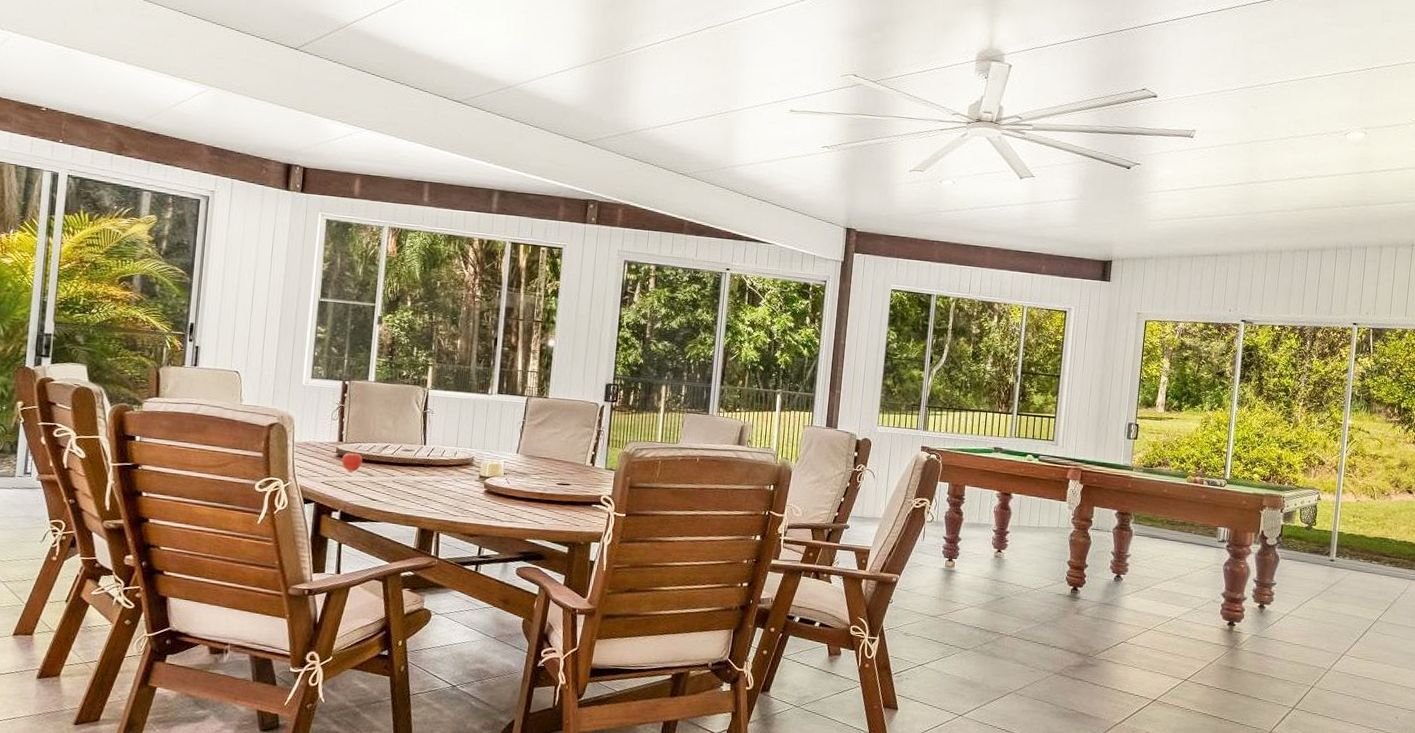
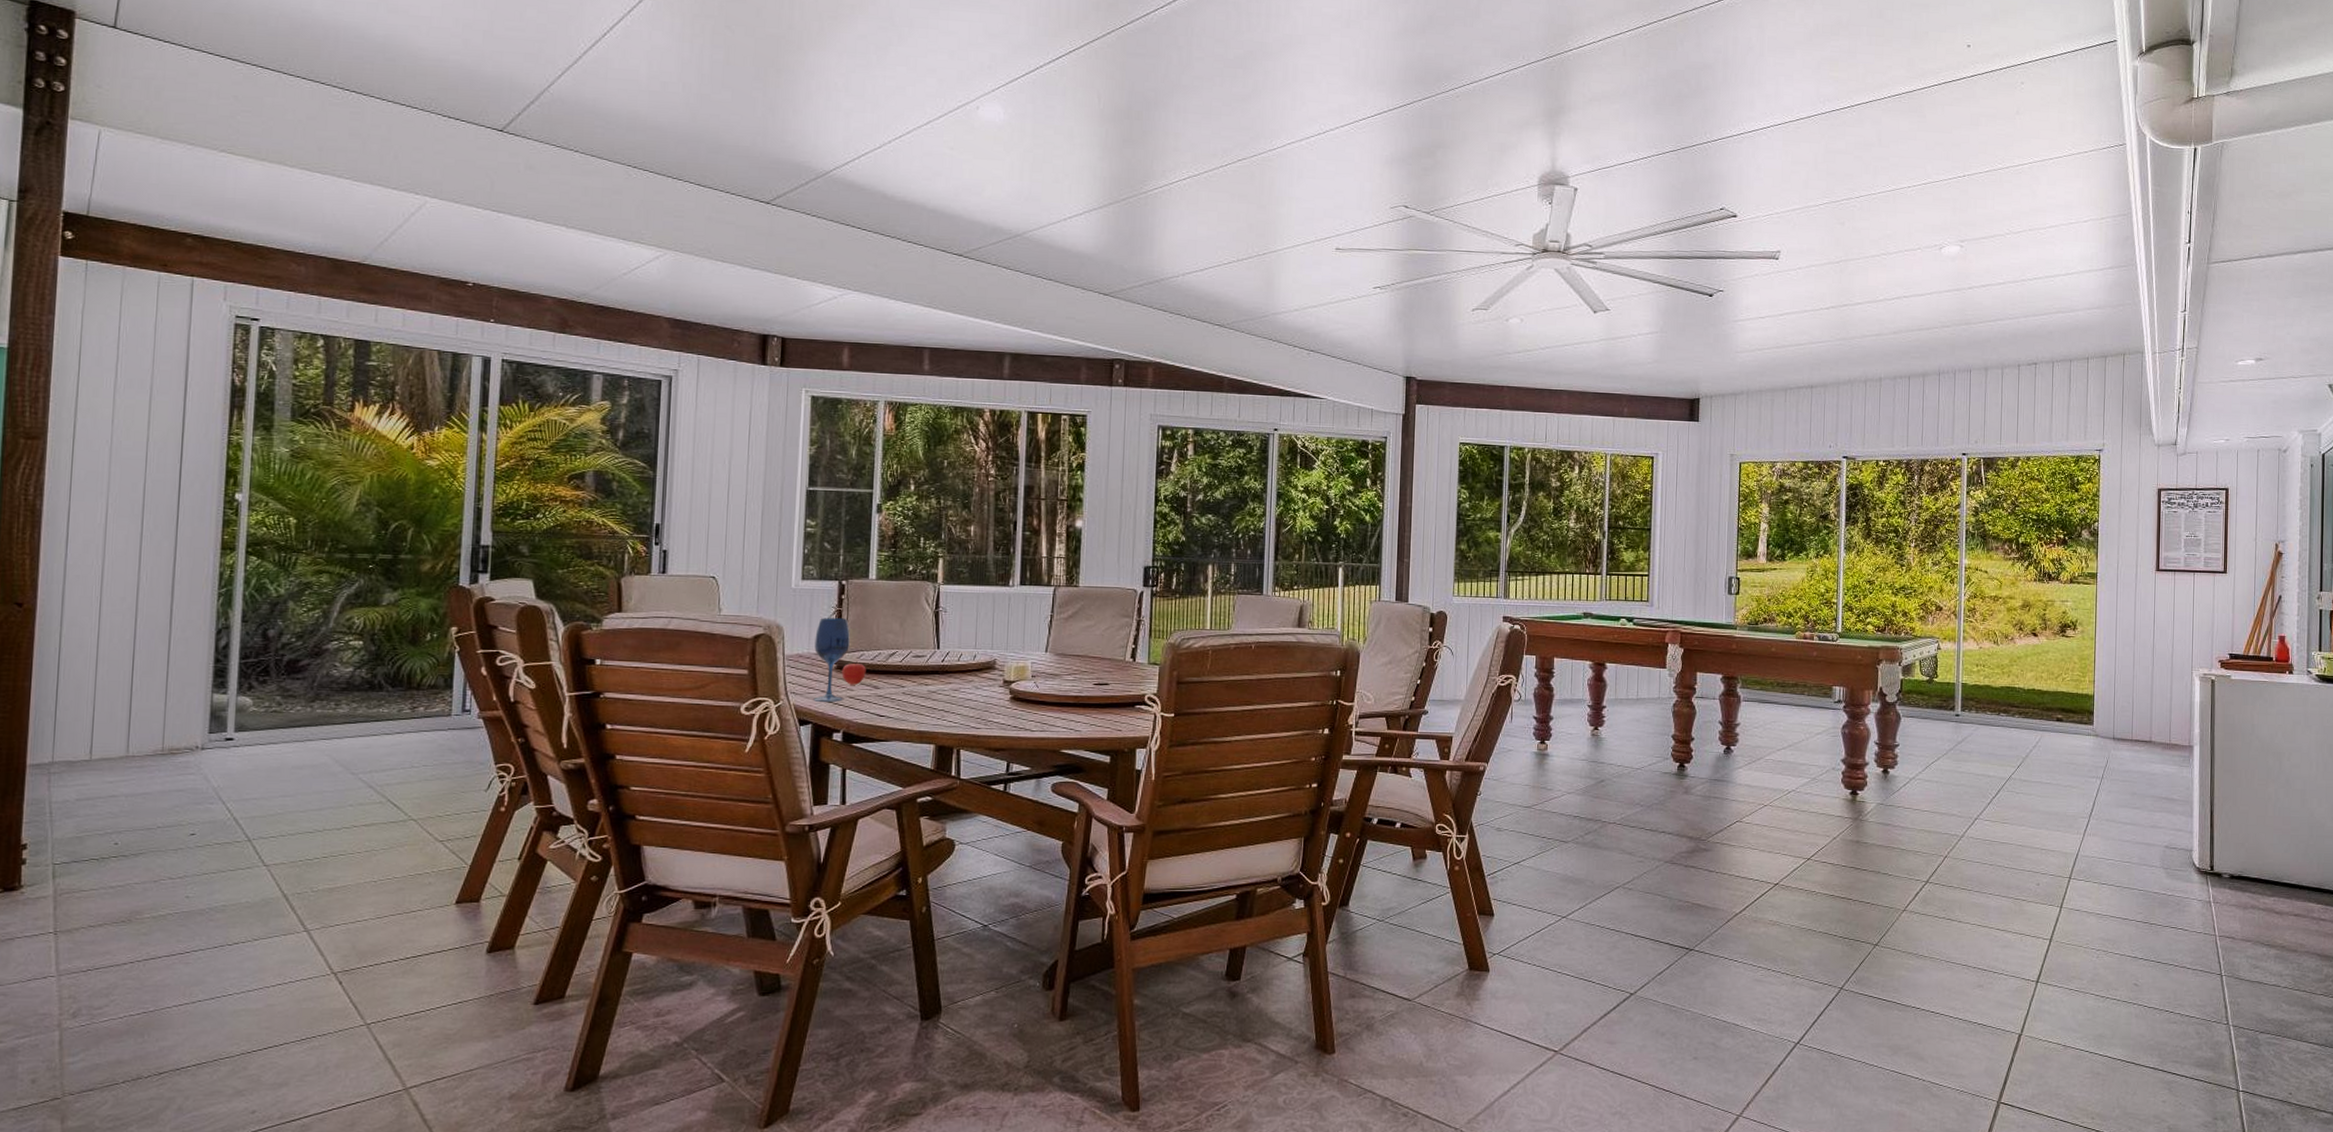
wineglass: none [317,412,350,486] -> present [813,618,850,703]

